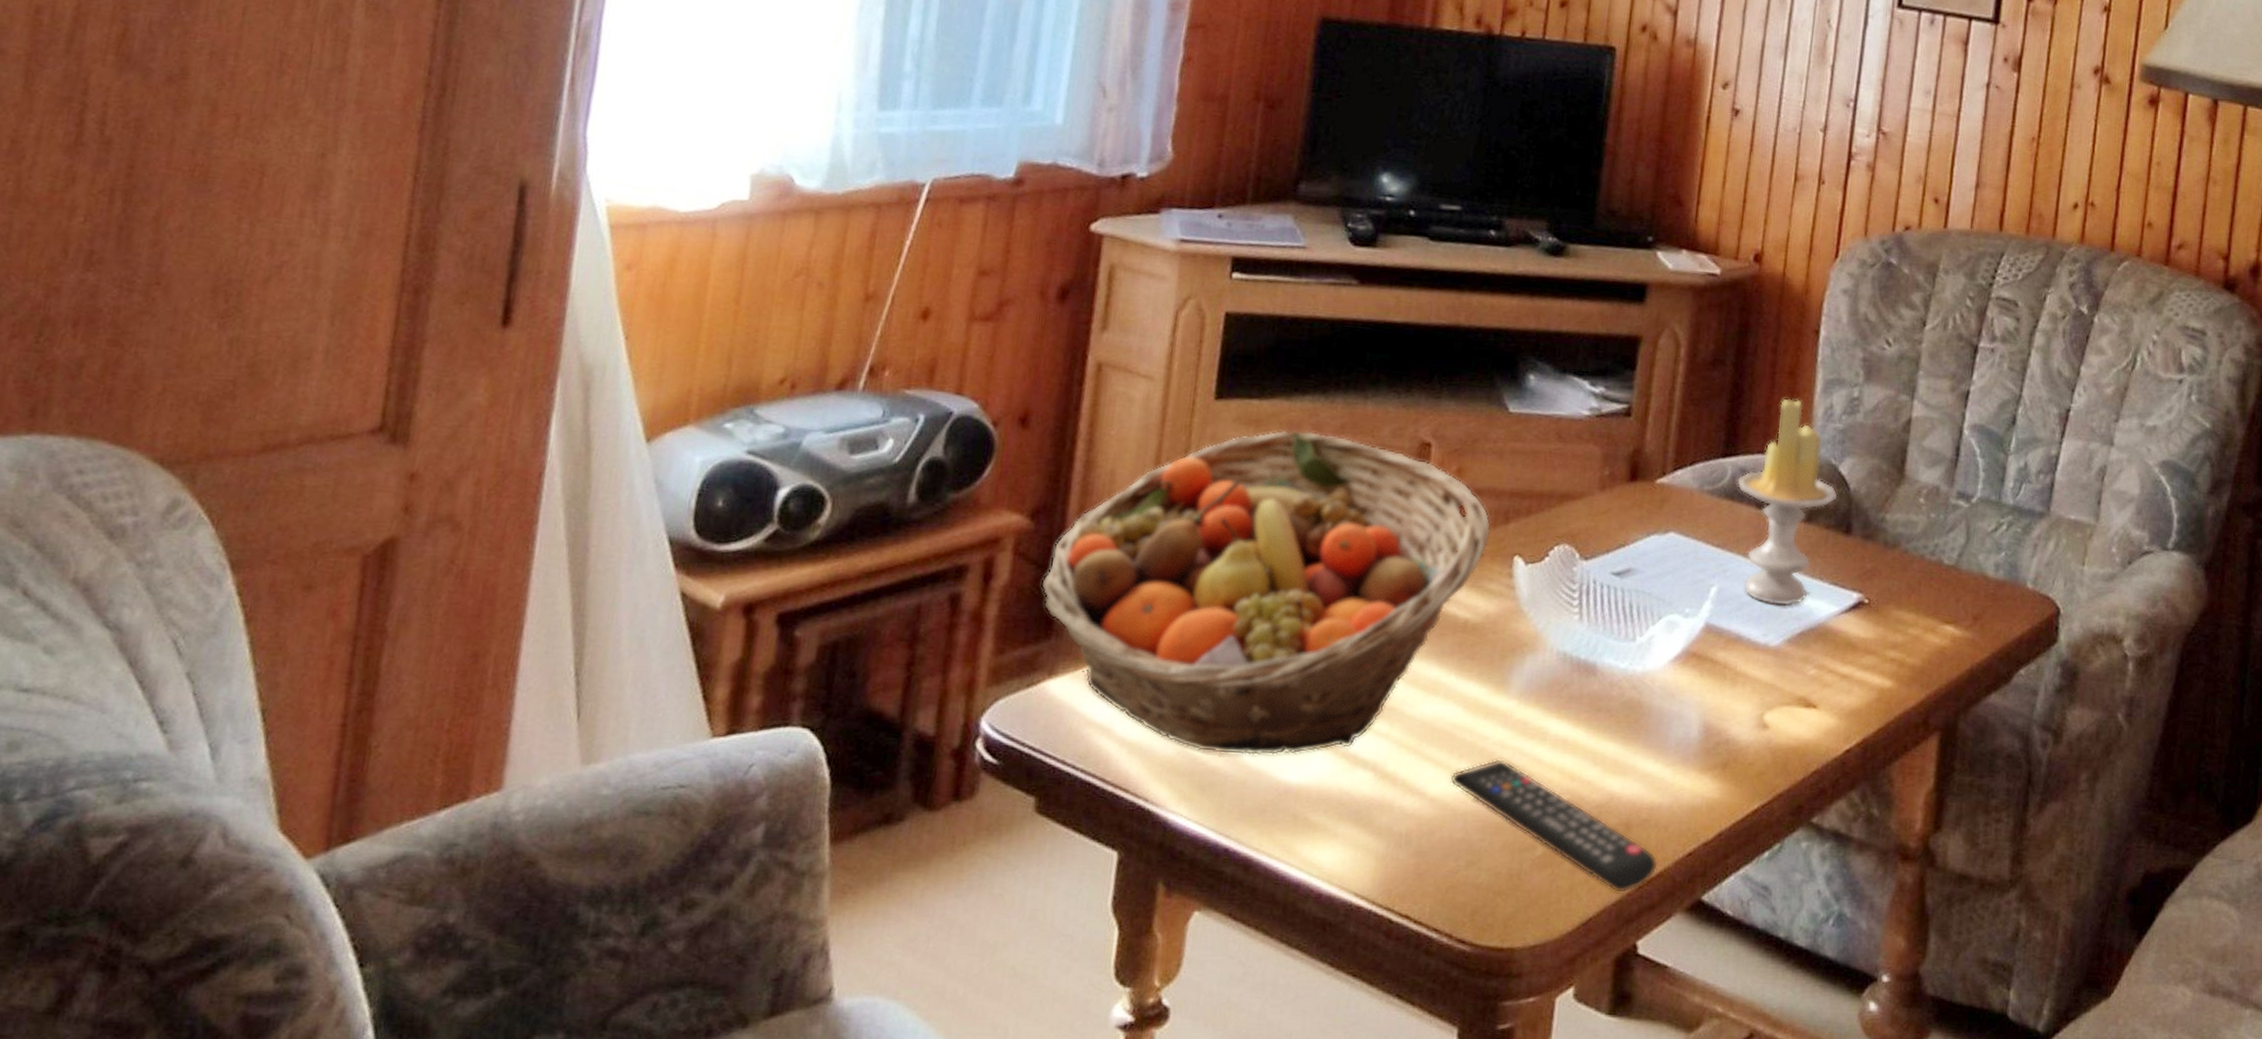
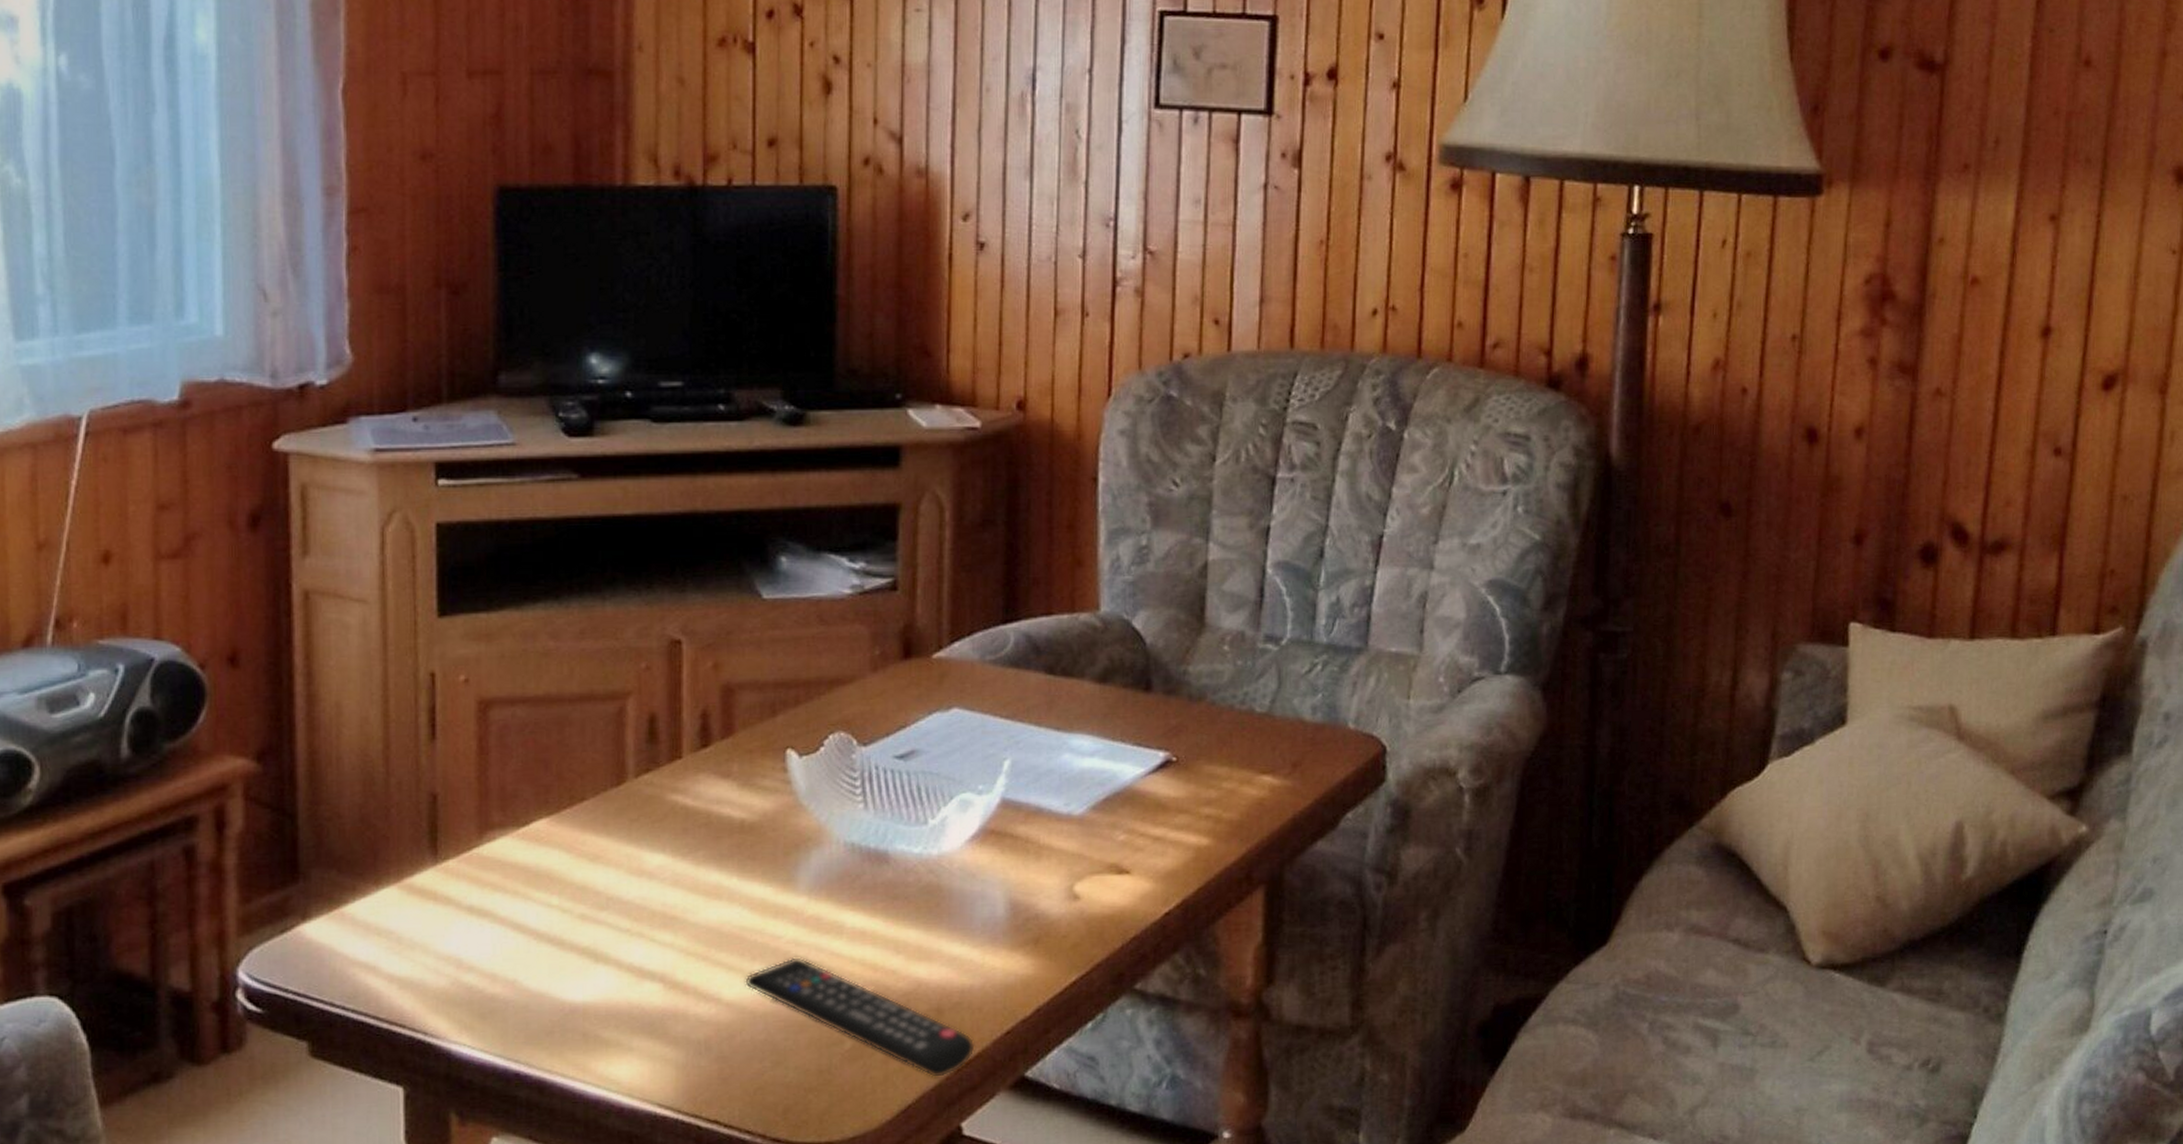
fruit basket: present [1041,430,1492,756] -> none [280,640,758,980]
candle: present [1737,398,1838,606] -> none [1021,554,1133,773]

